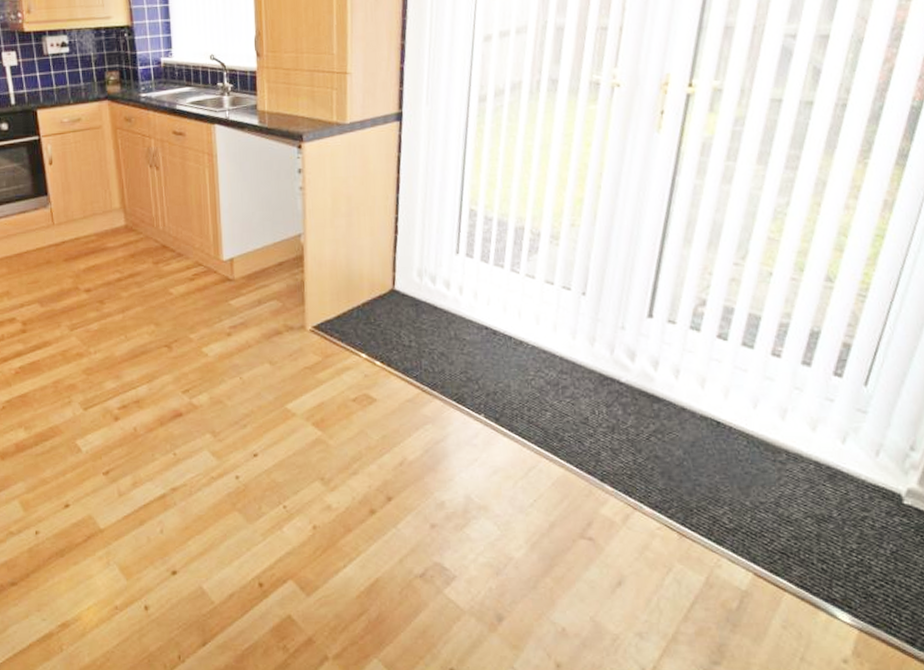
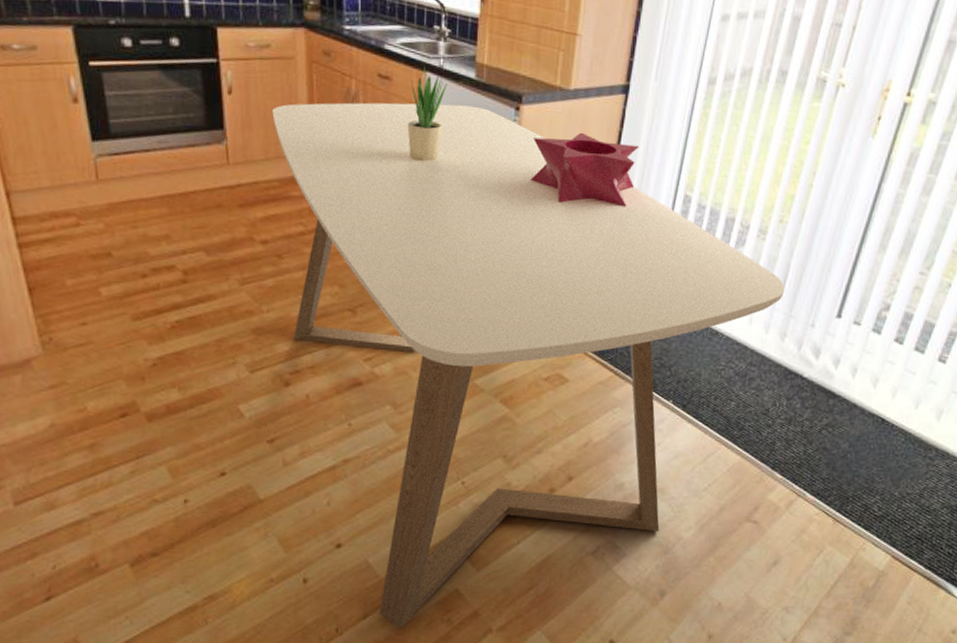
dining table: none [86,149,587,656] -> present [272,102,785,629]
potted plant: none [202,118,234,205] -> present [407,65,447,162]
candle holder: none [316,161,419,229] -> present [530,132,640,207]

